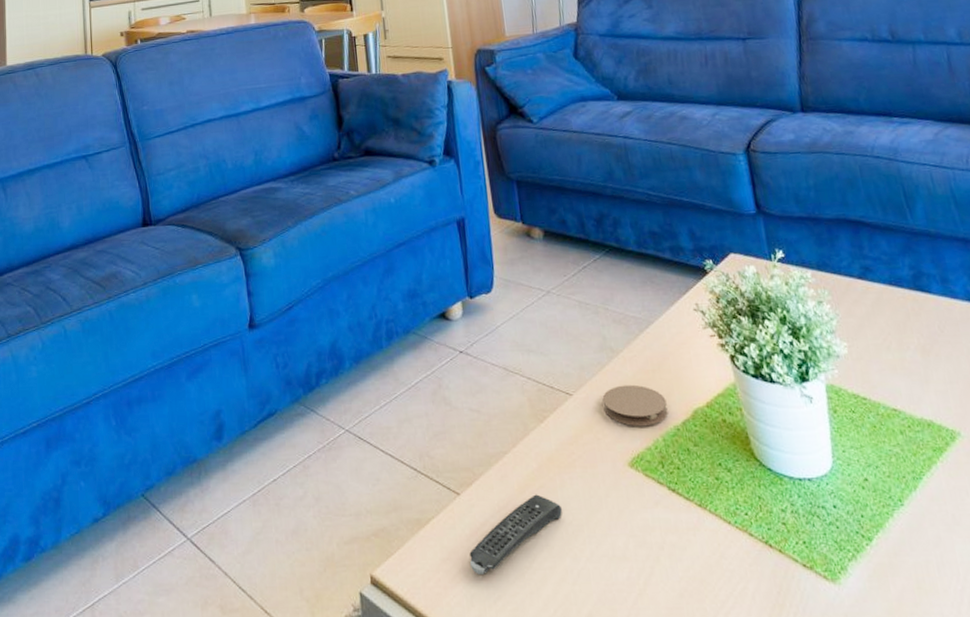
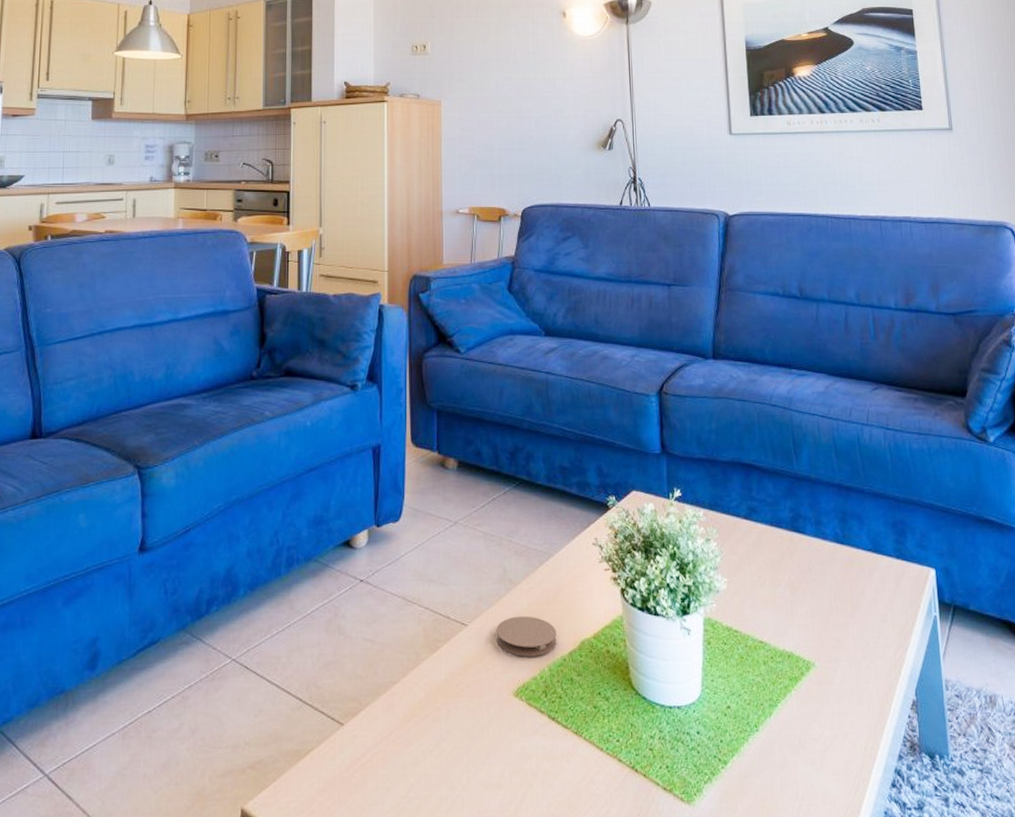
remote control: present [469,494,562,574] -> none [347,724,444,805]

